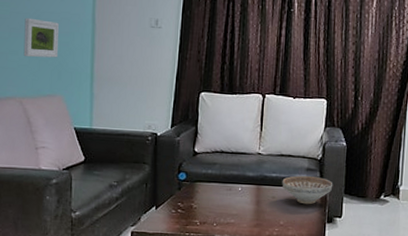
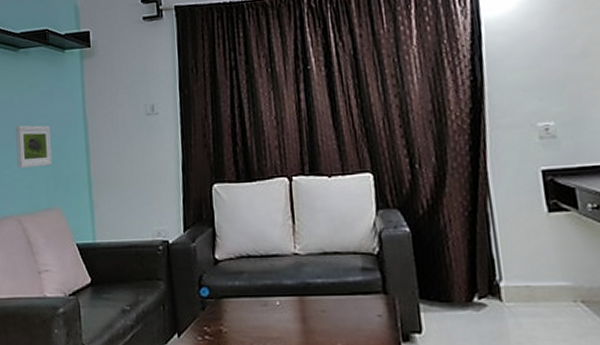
decorative bowl: present [282,176,333,205] -> none [331,278,402,318]

